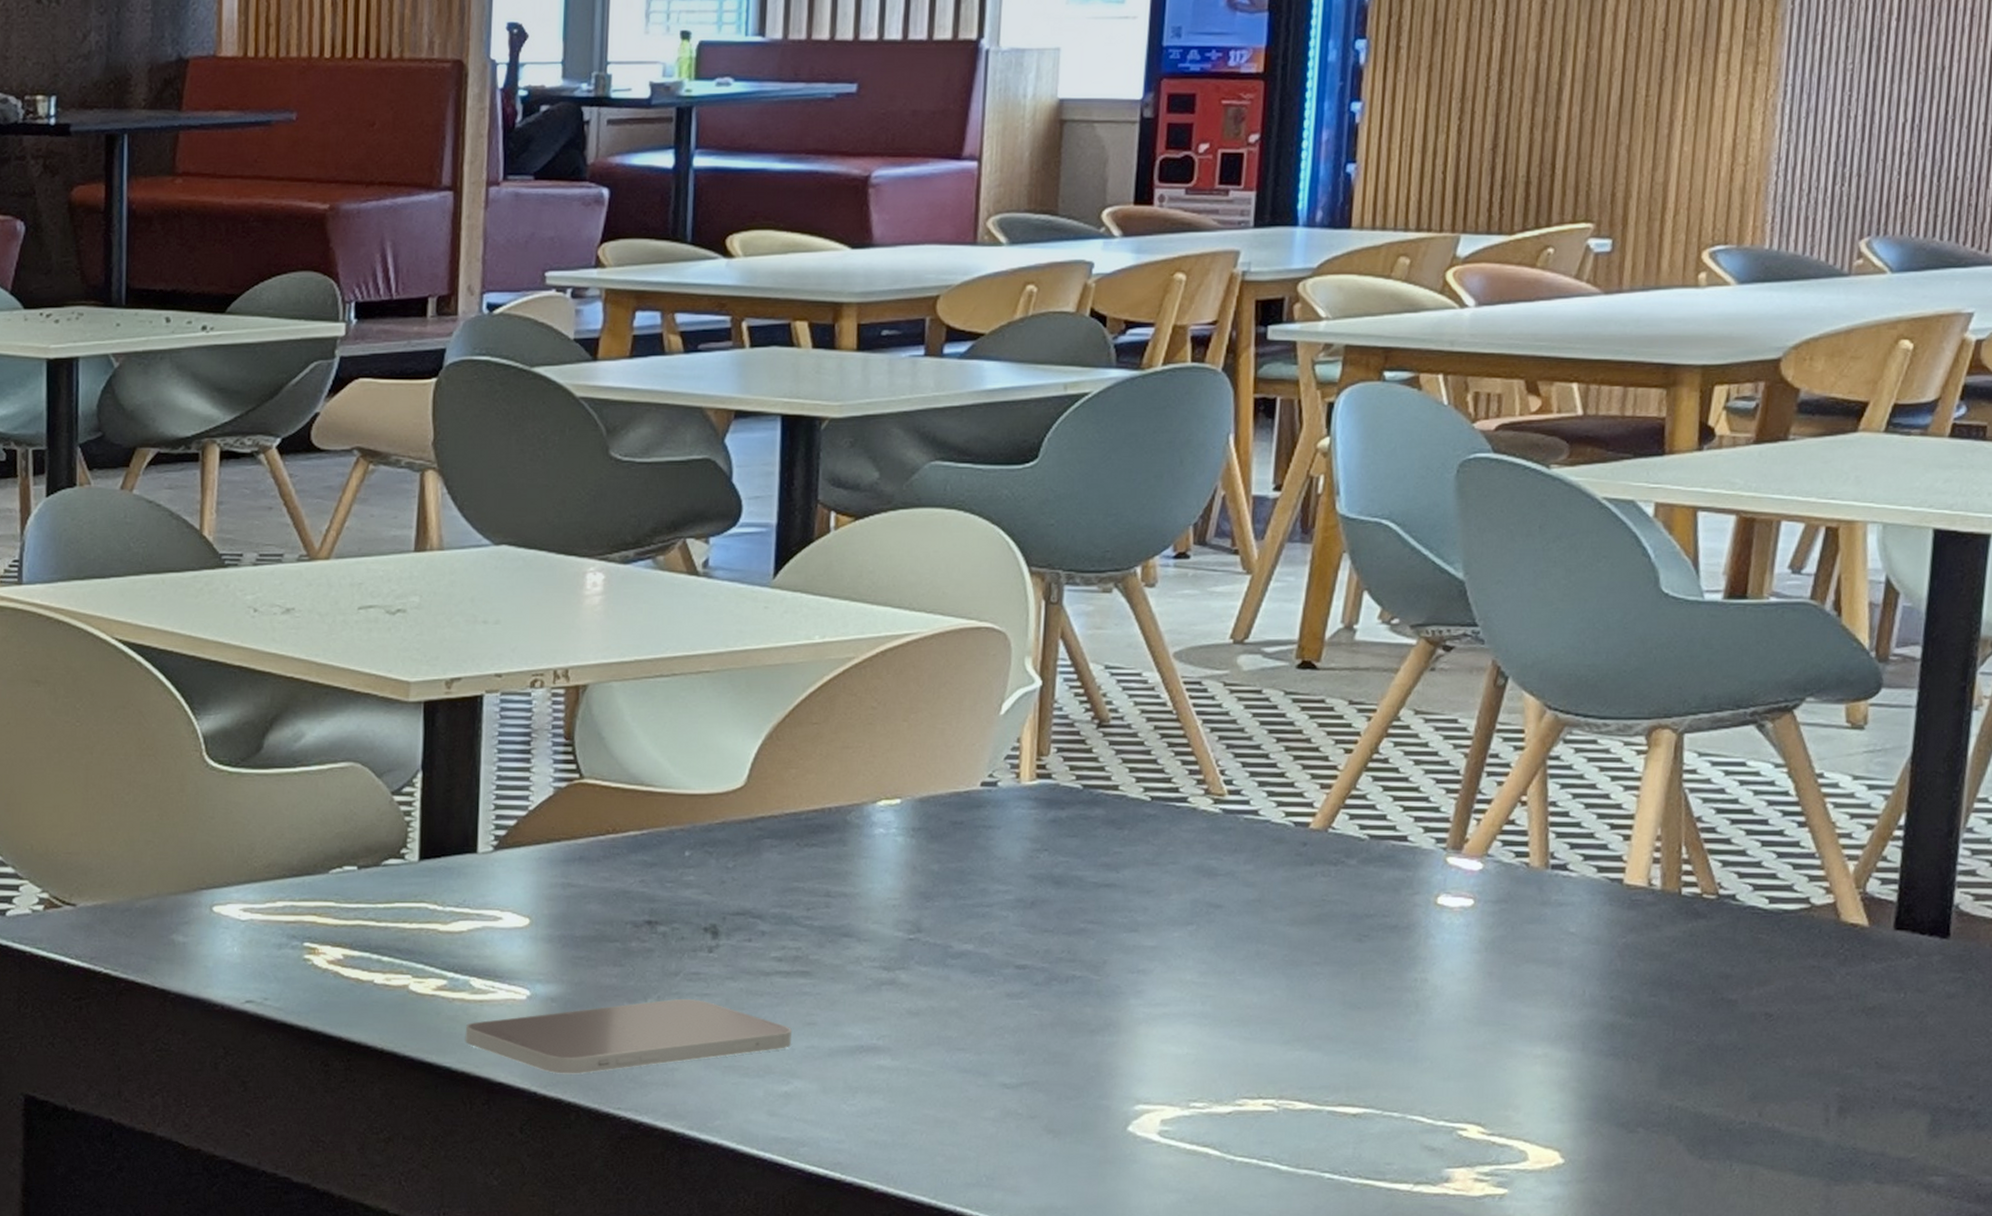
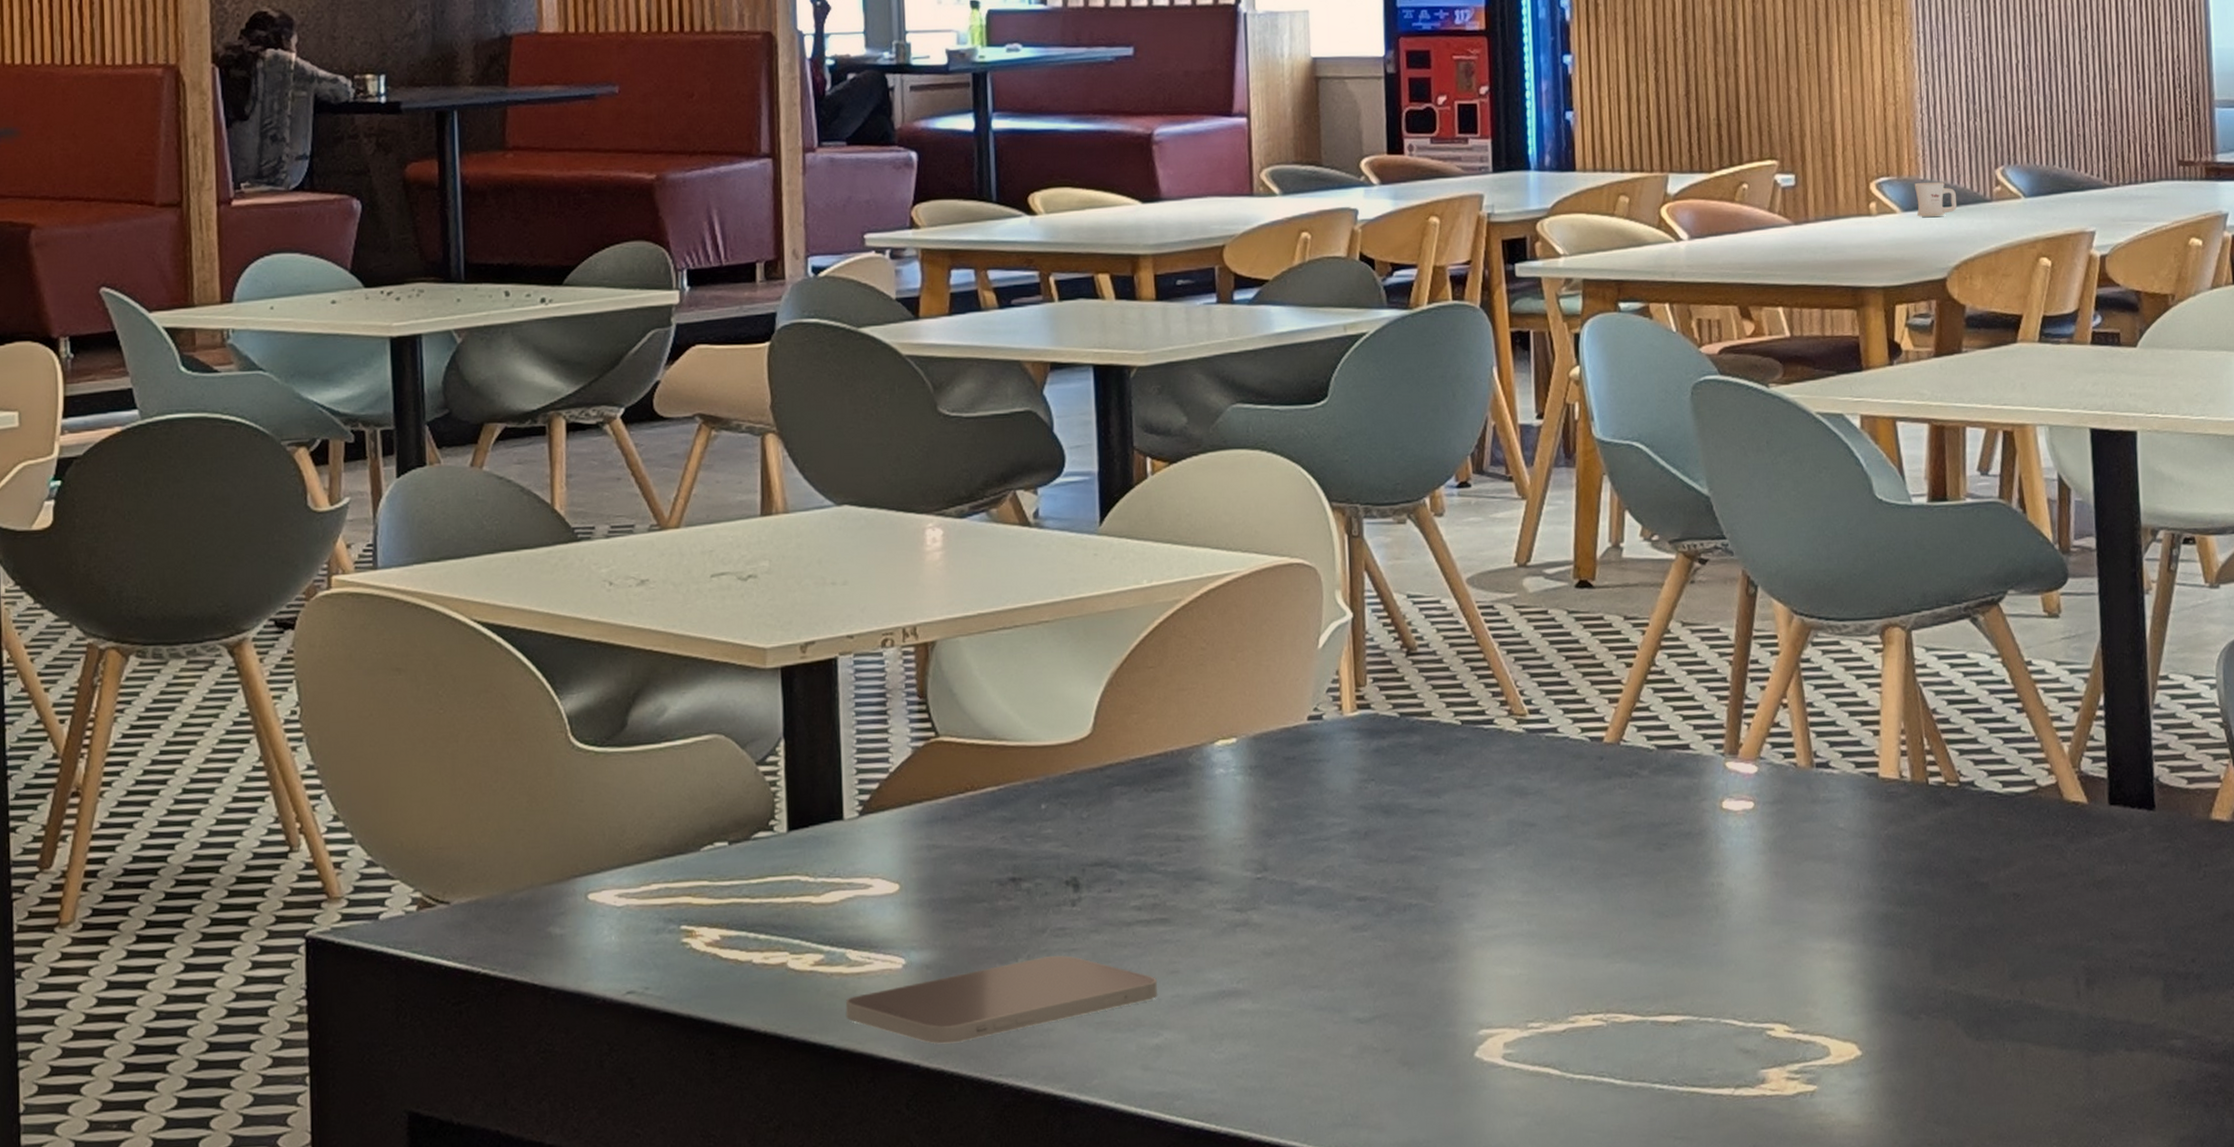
mug: none [1754,252,1807,290] -> present [1915,181,1958,217]

